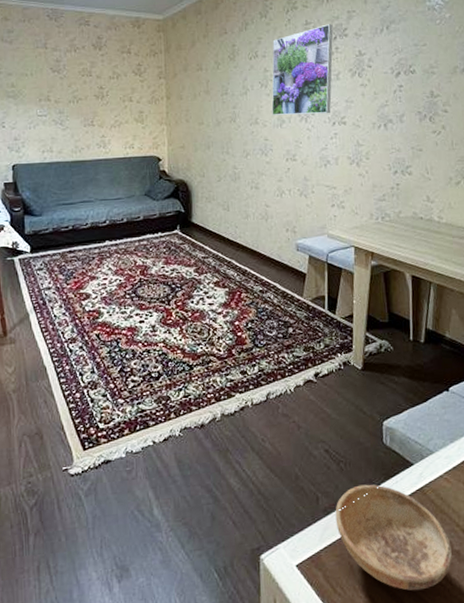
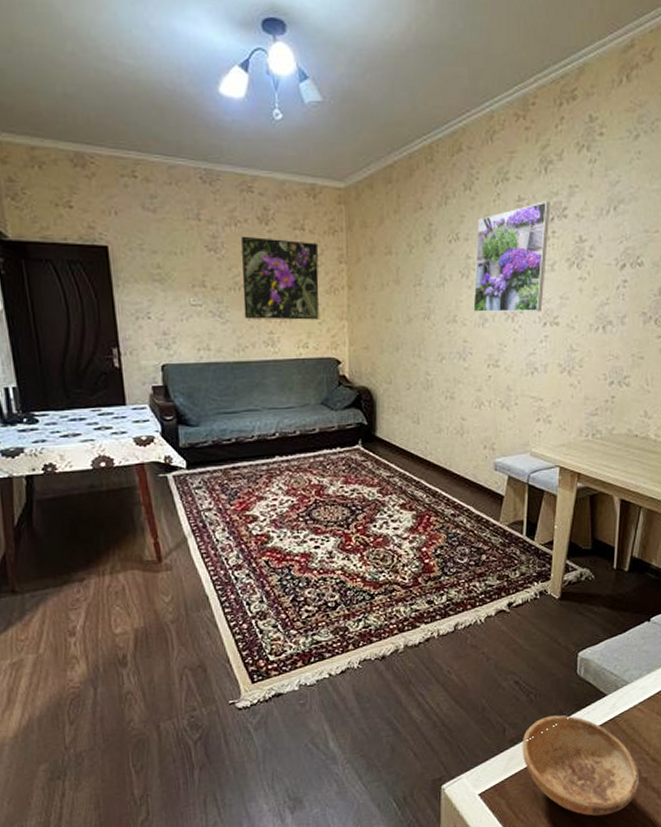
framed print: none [79,59,143,126] -> present [241,236,319,320]

